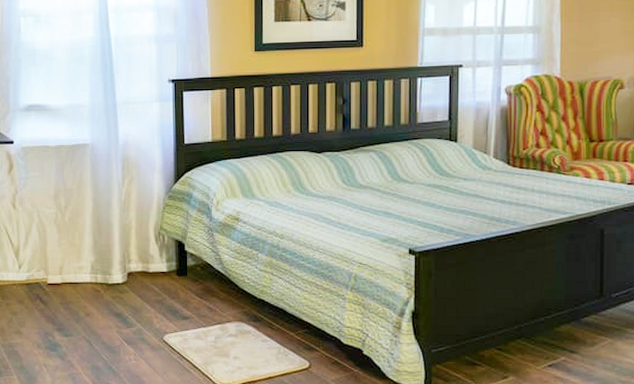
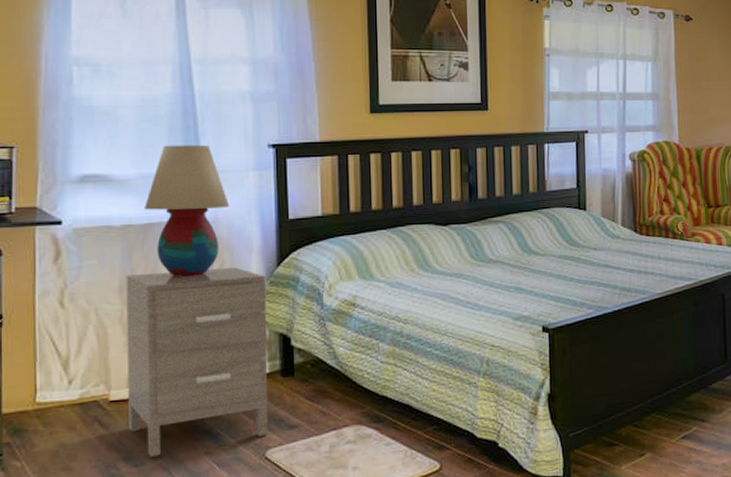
nightstand: none [59,183,166,330] -> present [126,267,268,457]
table lamp: none [73,80,137,189] -> present [145,144,229,277]

